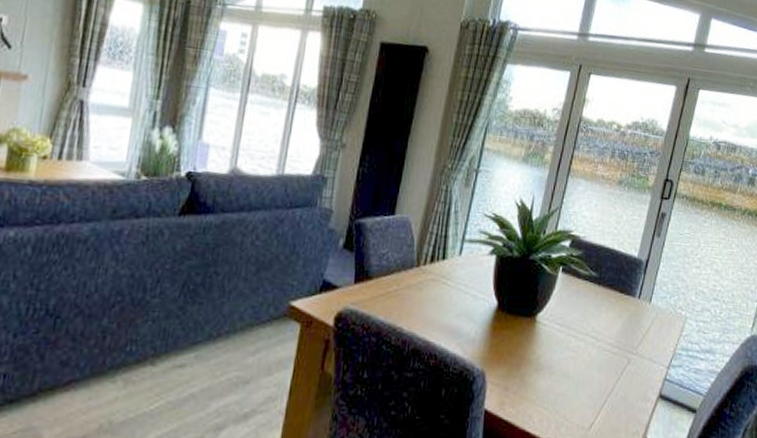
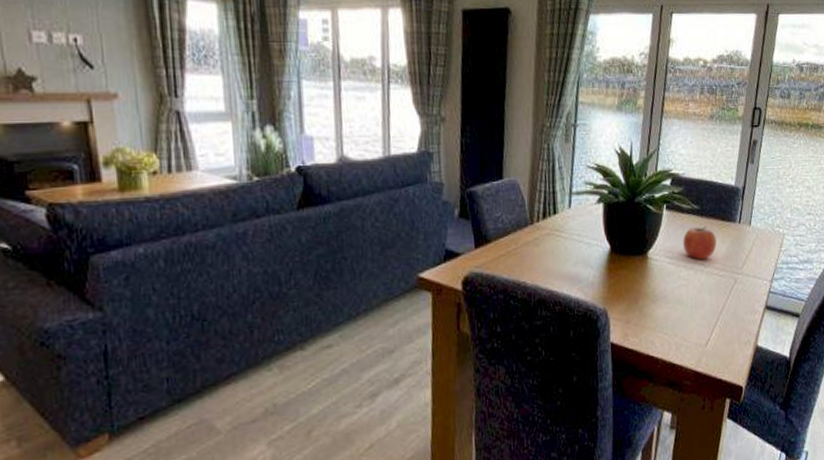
fruit: none [576,295,612,332] -> present [683,225,717,259]

